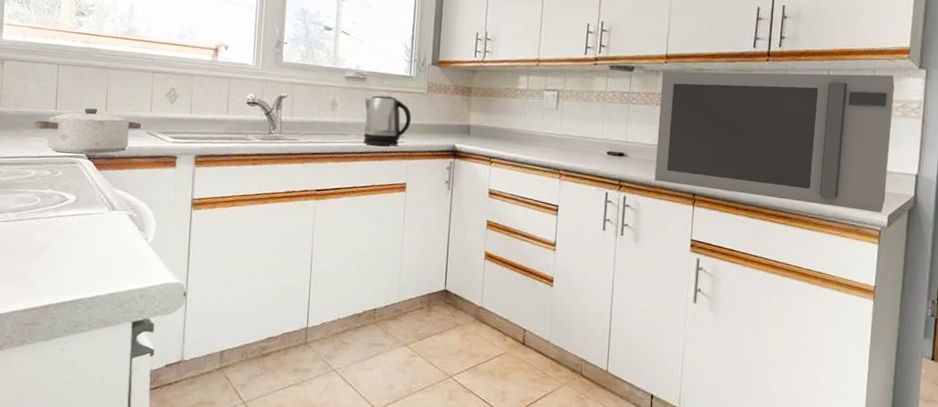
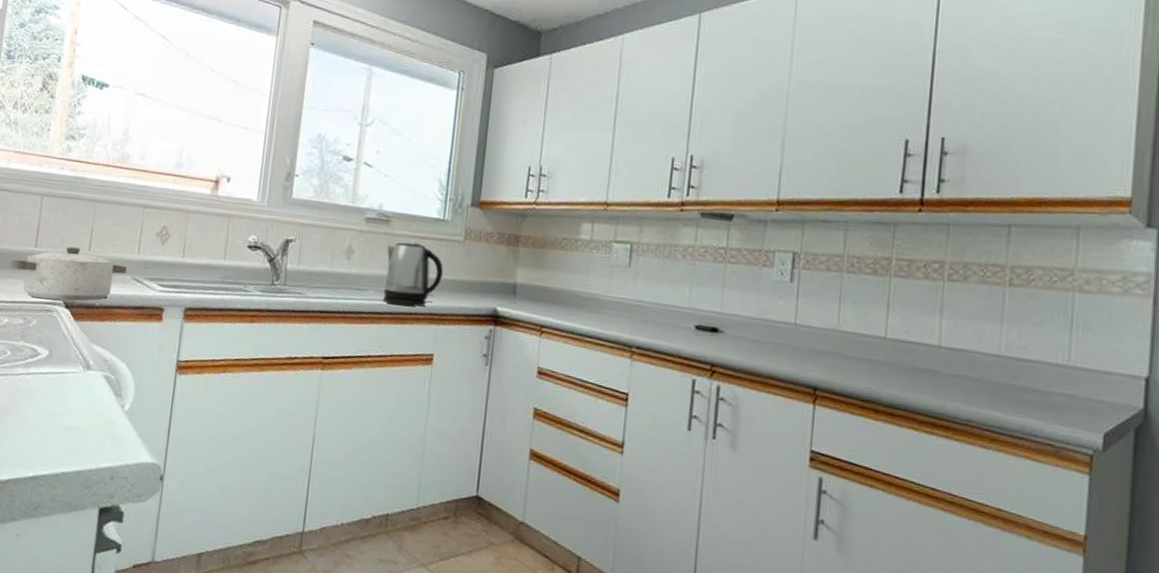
microwave: present [654,71,895,213] -> none [759,221,1110,430]

